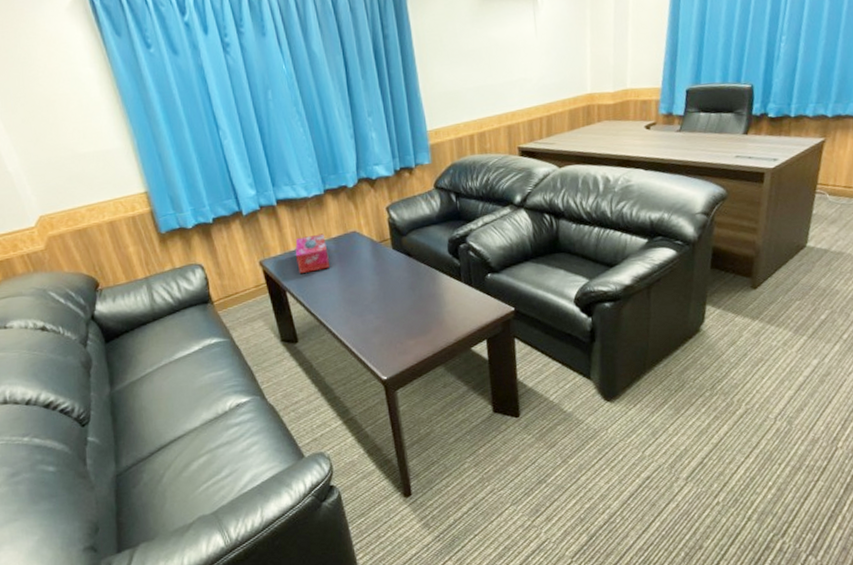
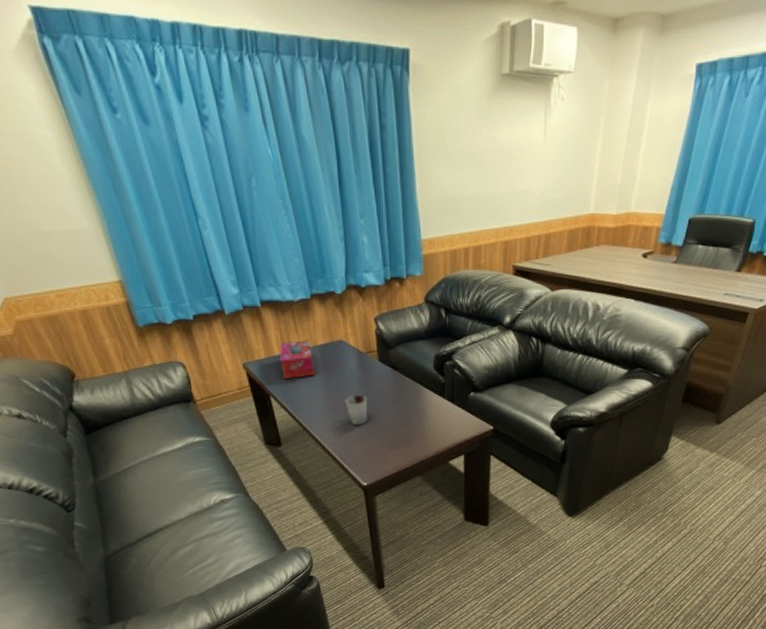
cup: none [360,284,384,316] -> present [344,394,368,425]

